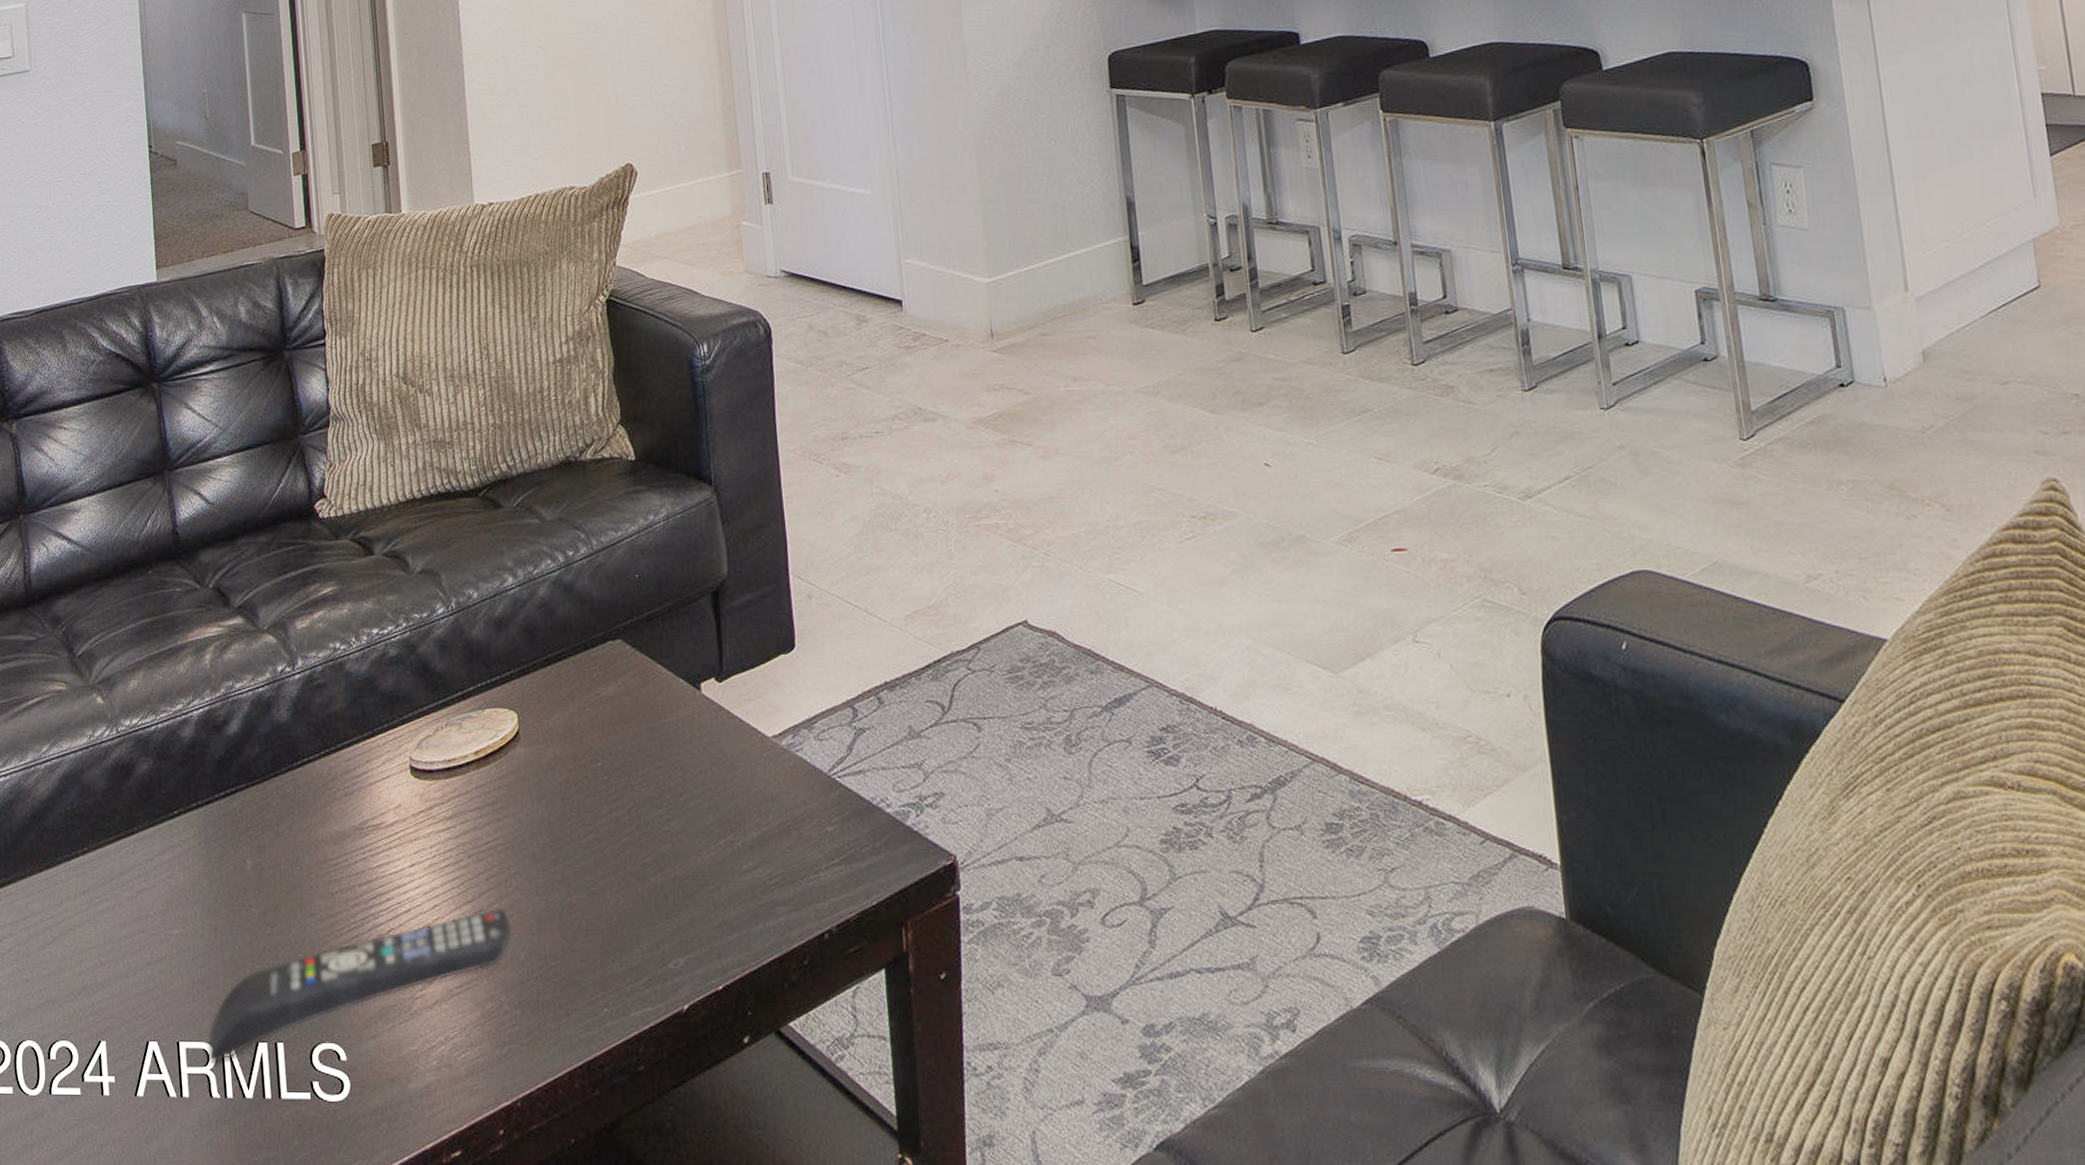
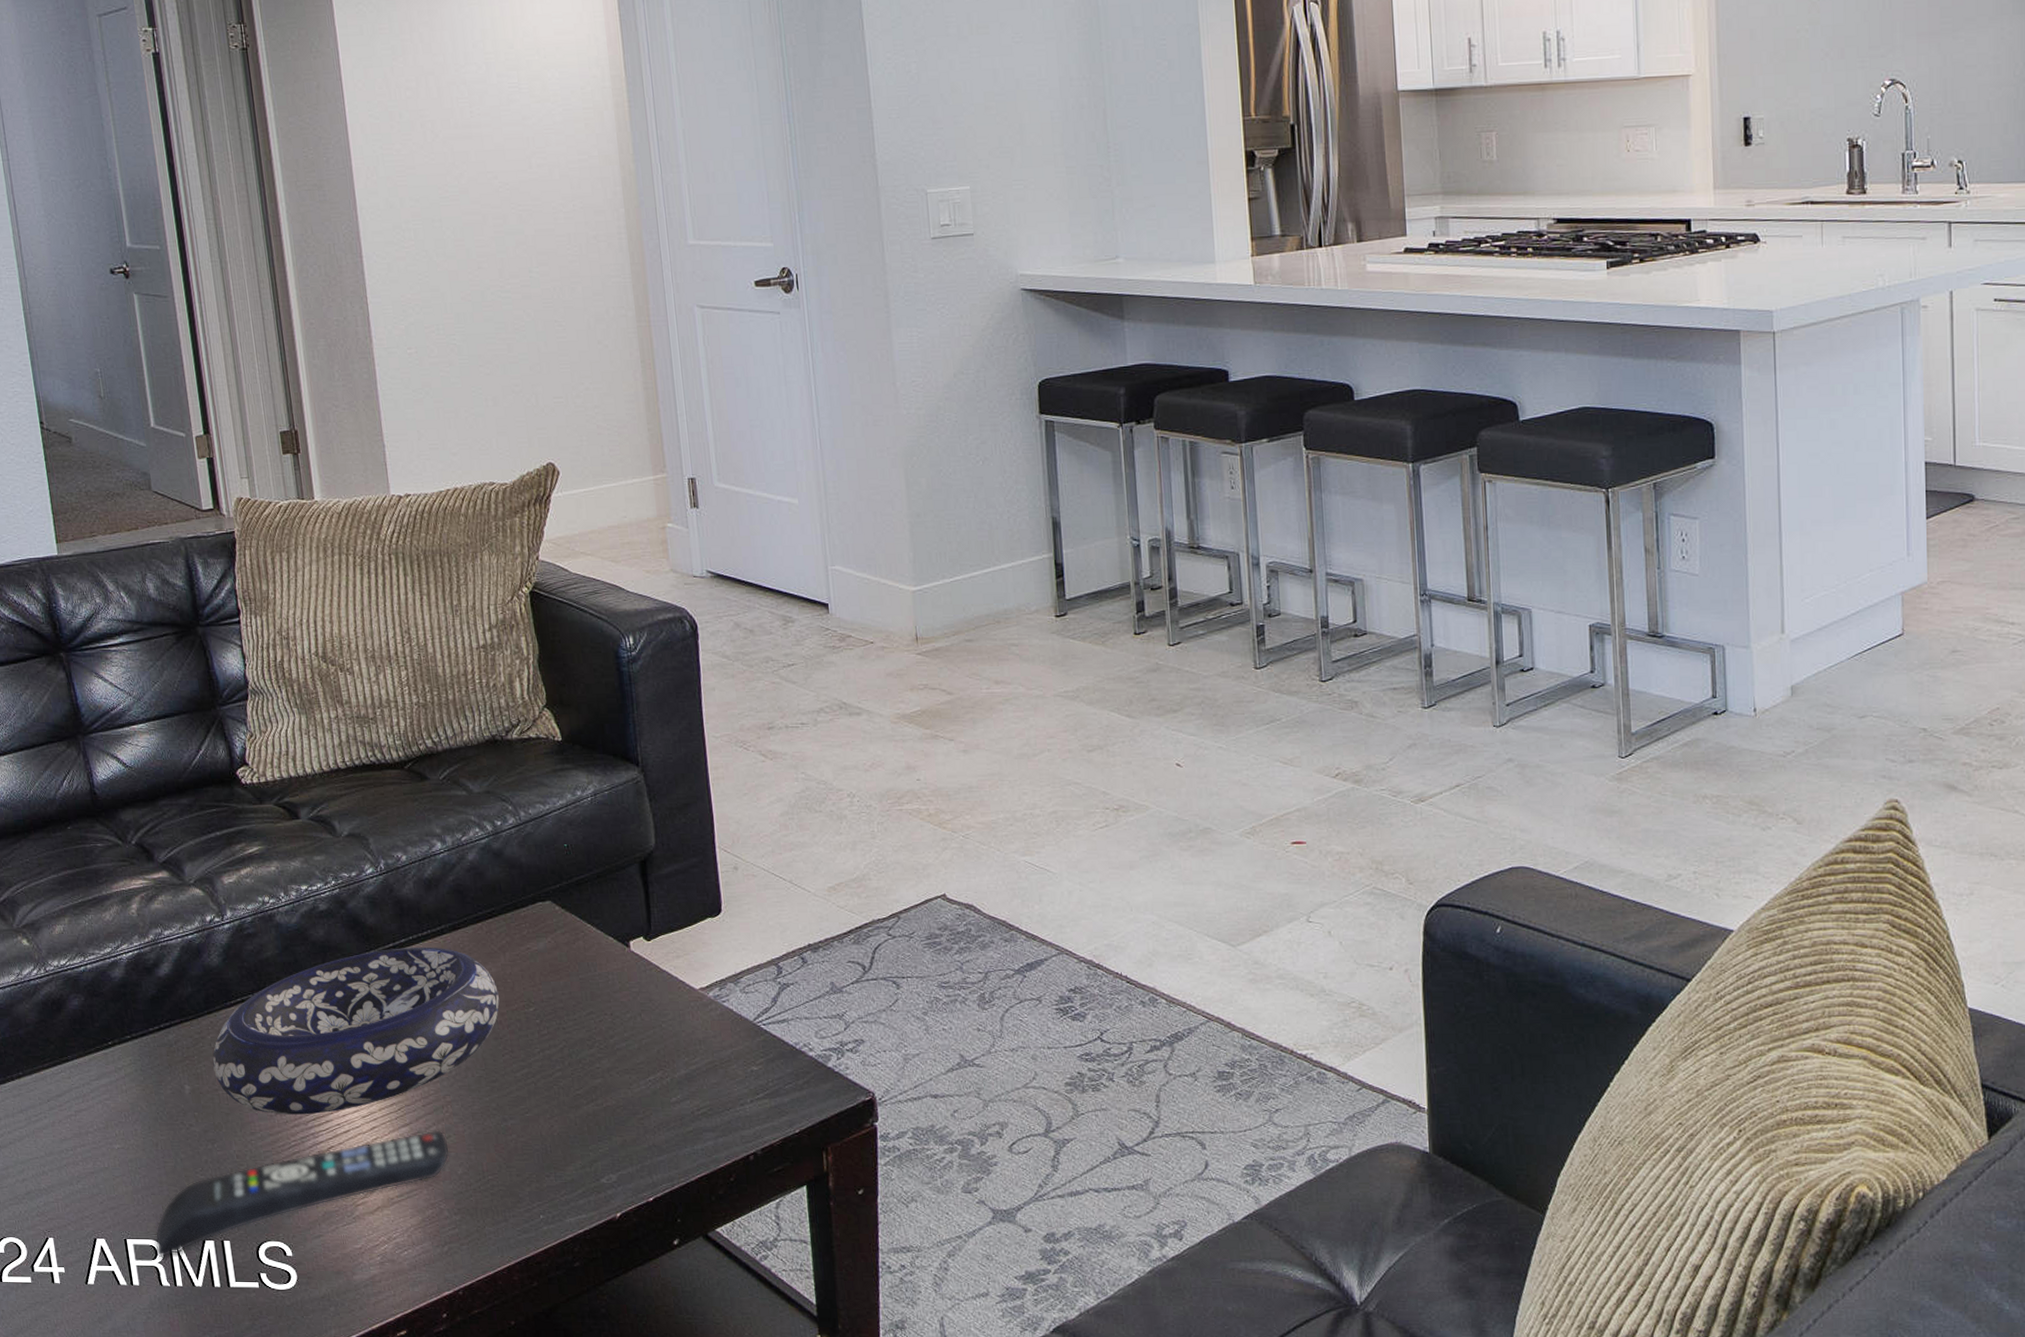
decorative bowl: none [276,694,567,892] -> present [212,946,500,1115]

